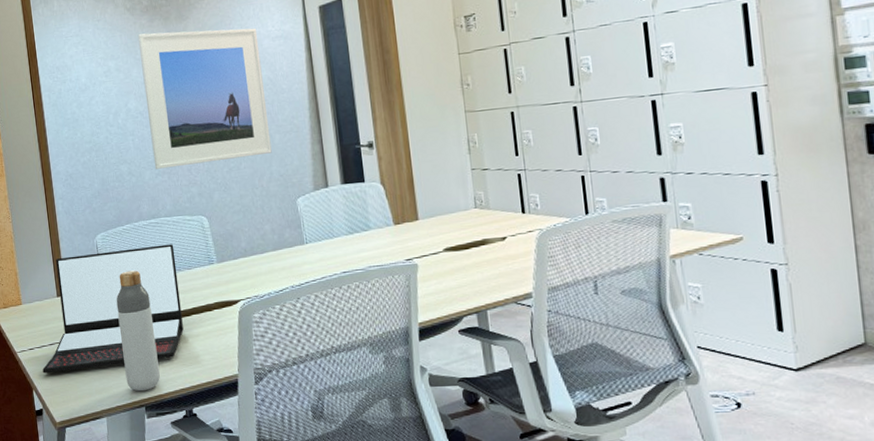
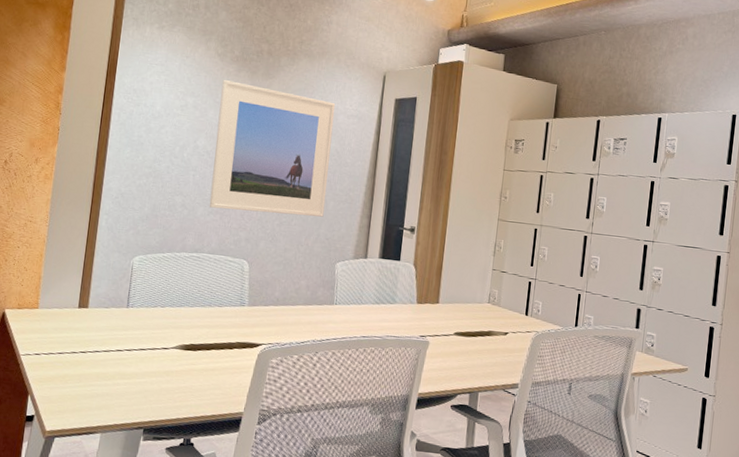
laptop: present [42,244,184,374] -> none [44,271,210,387]
bottle: present [116,270,160,392] -> none [130,296,174,414]

